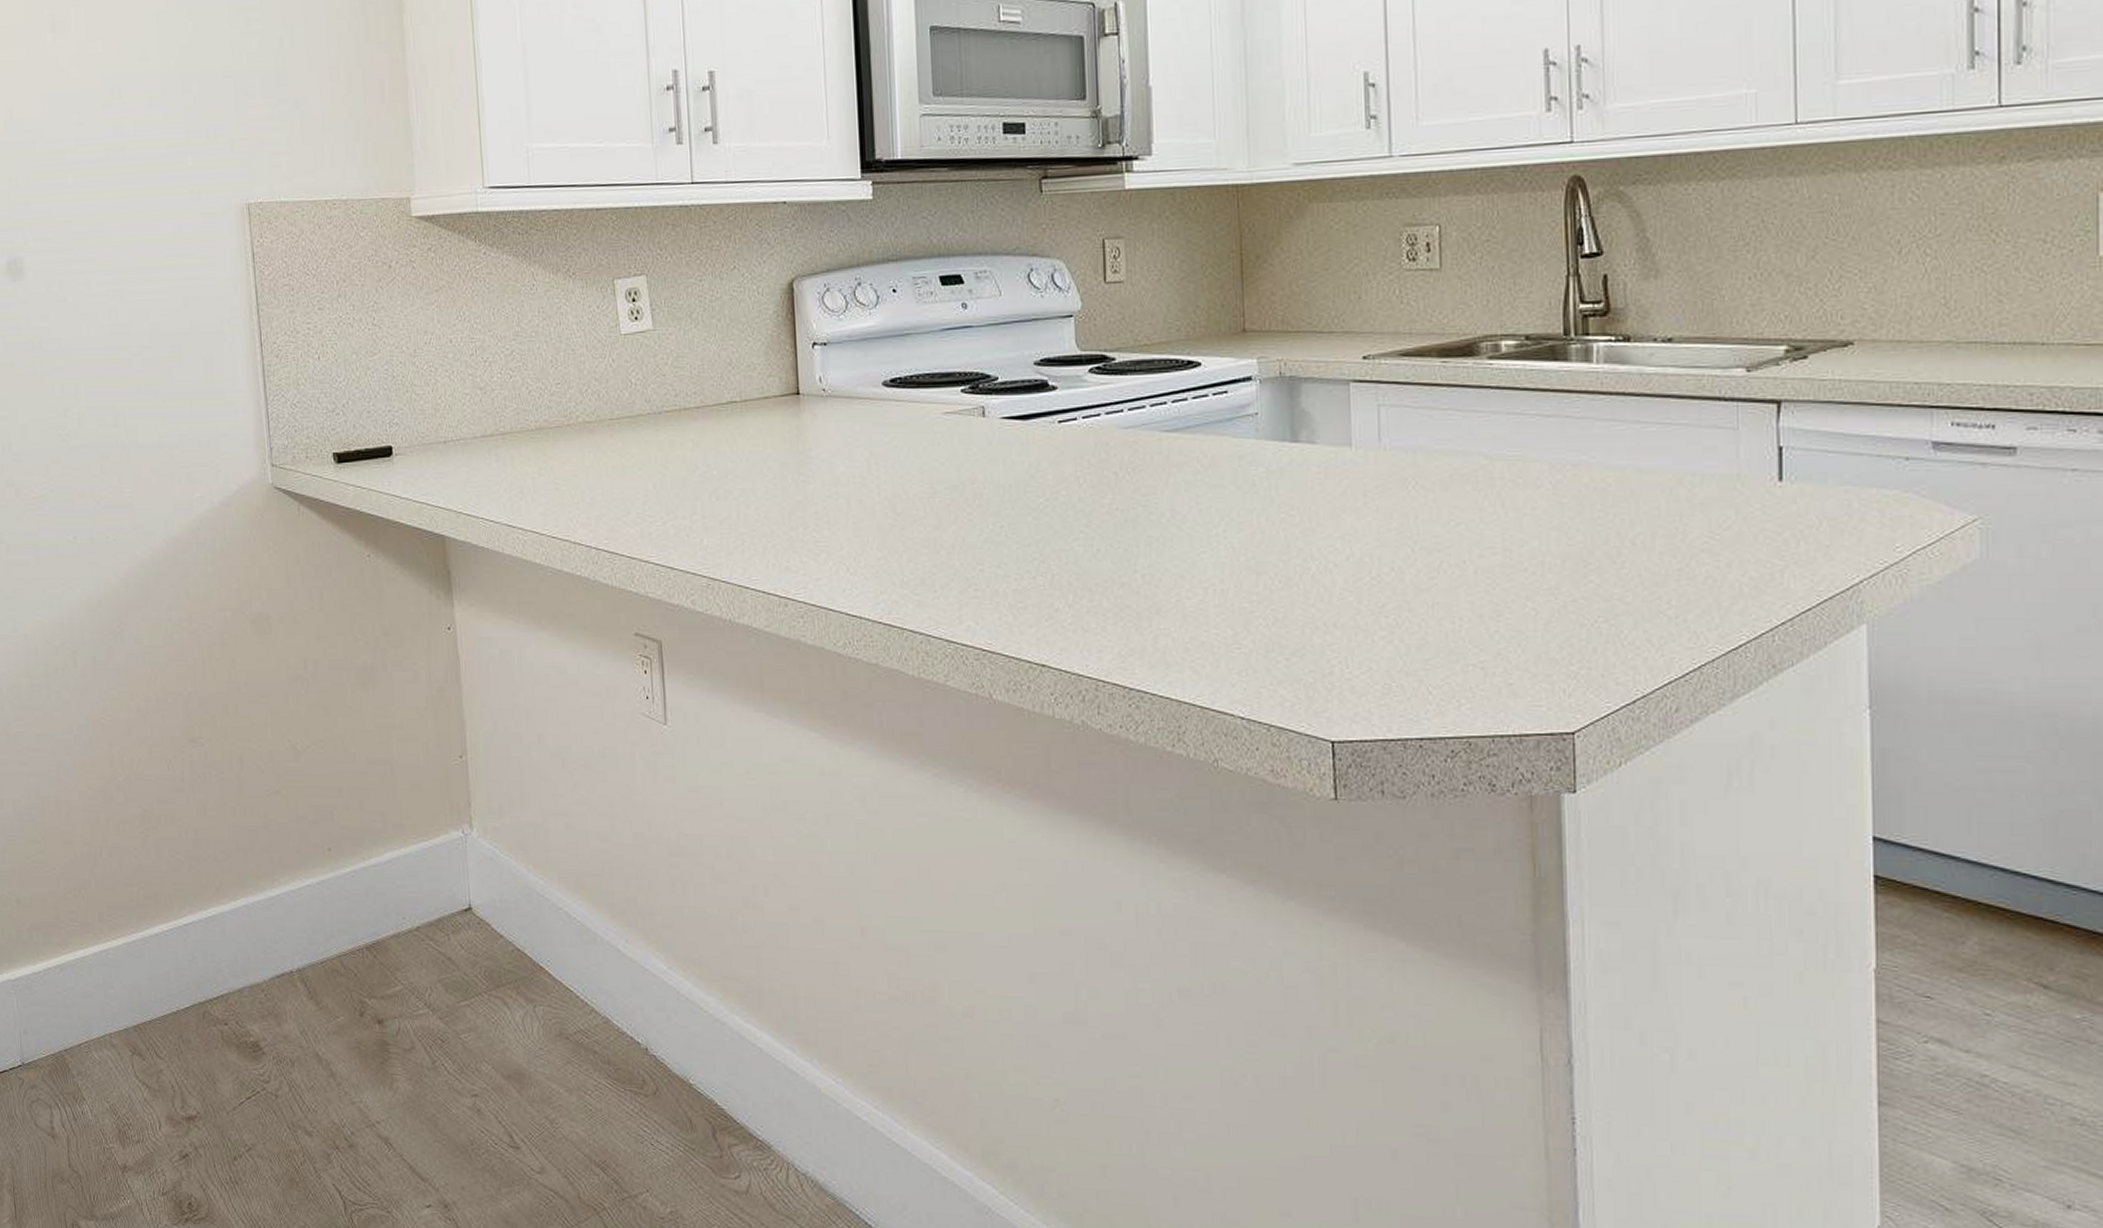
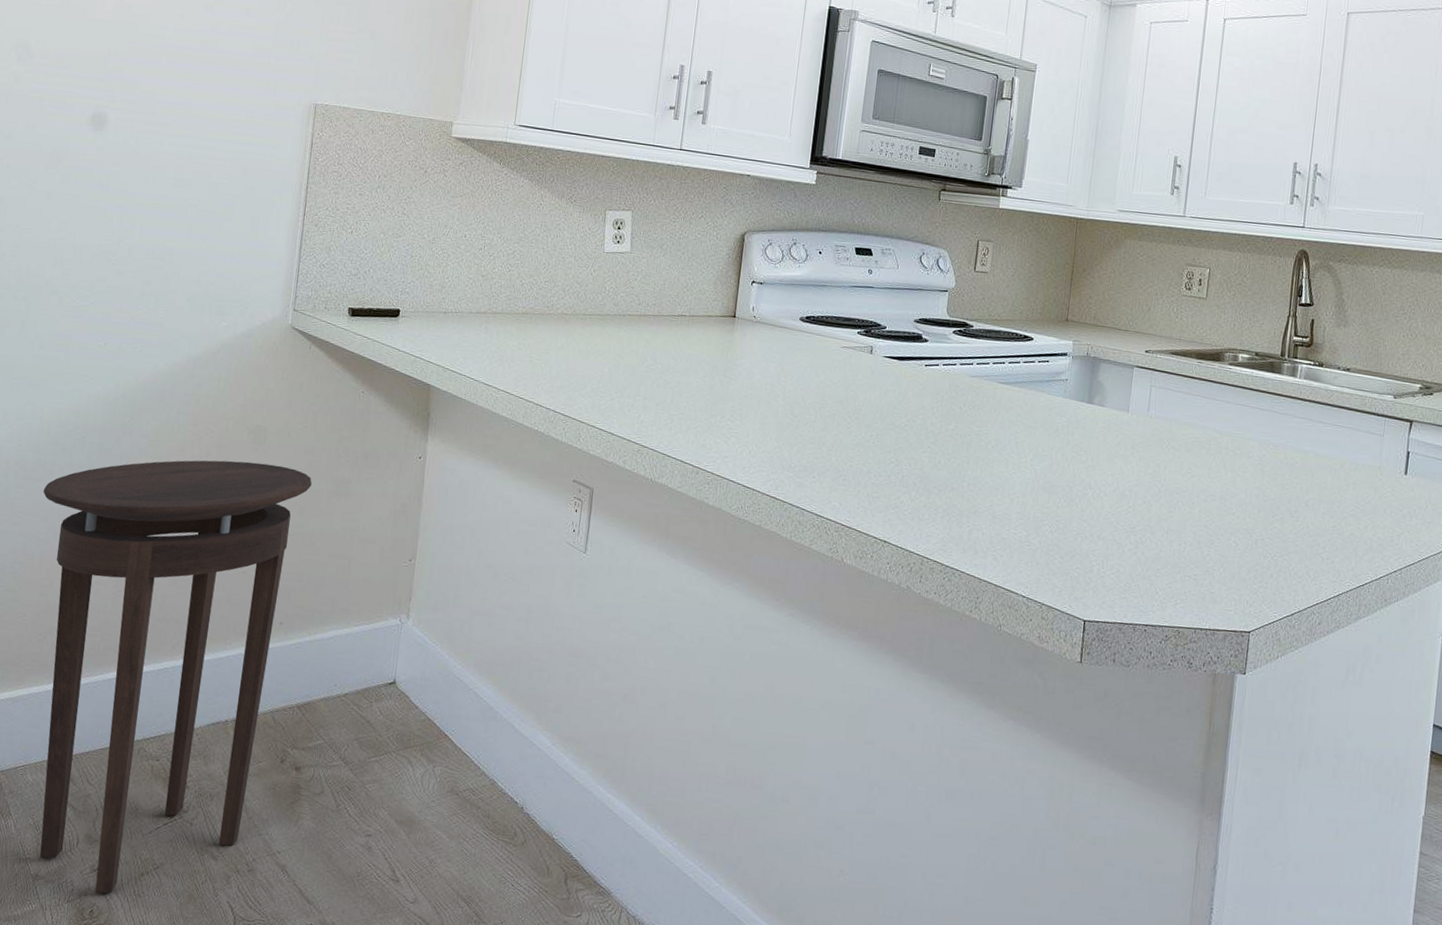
stool: none [43,658,332,1184] -> present [39,460,312,894]

